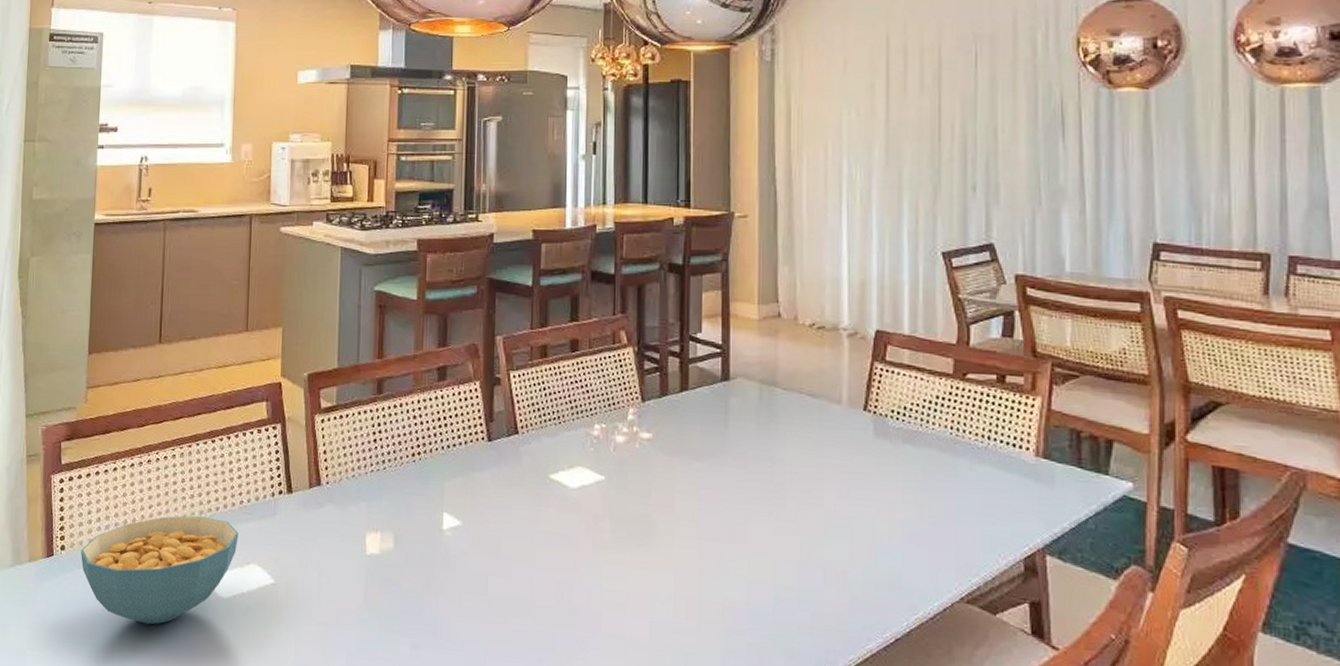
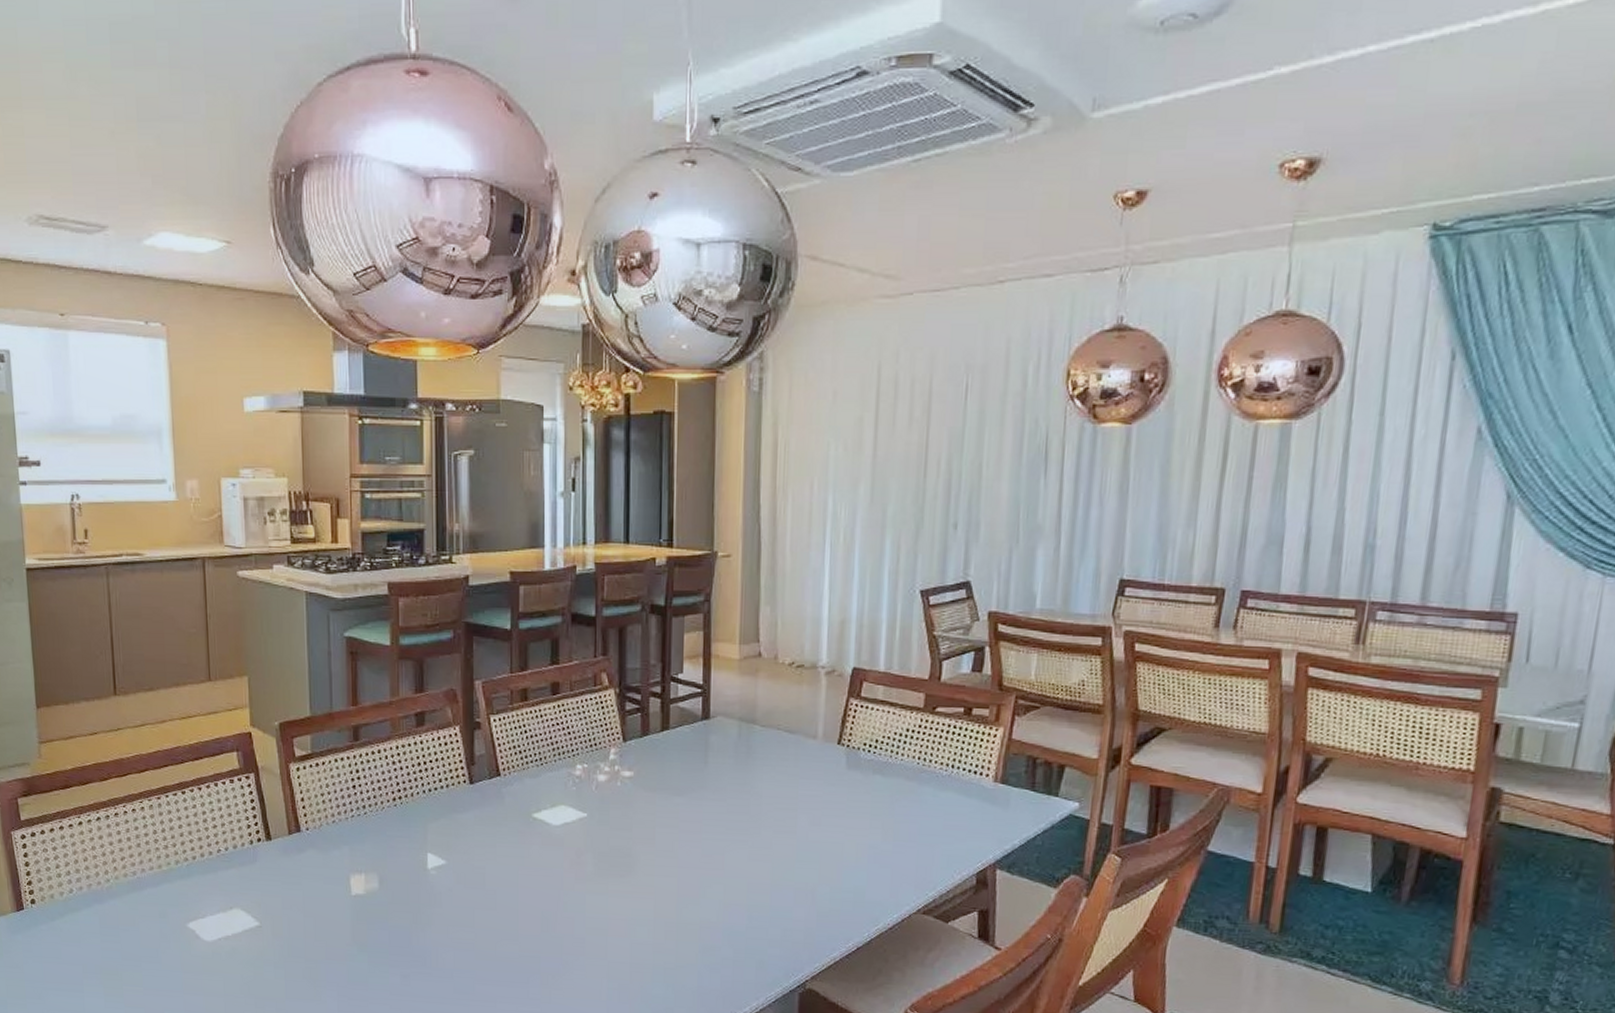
cereal bowl: present [81,515,239,625] -> none [53,865,219,970]

